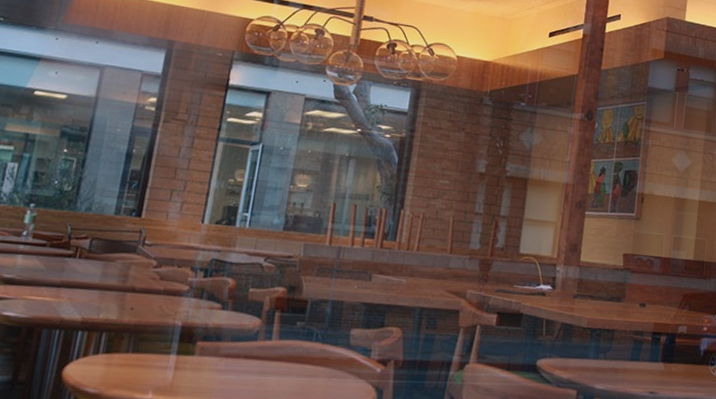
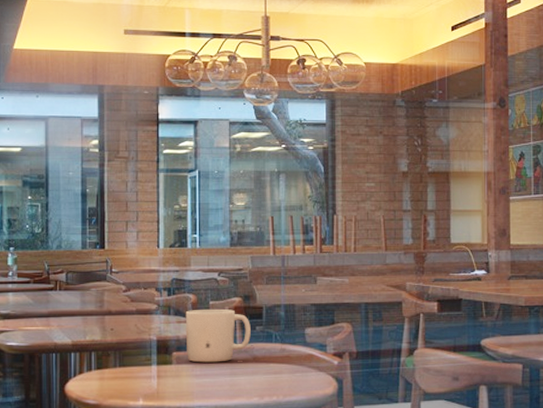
mug: none [213,296,291,358] -> present [185,308,251,363]

